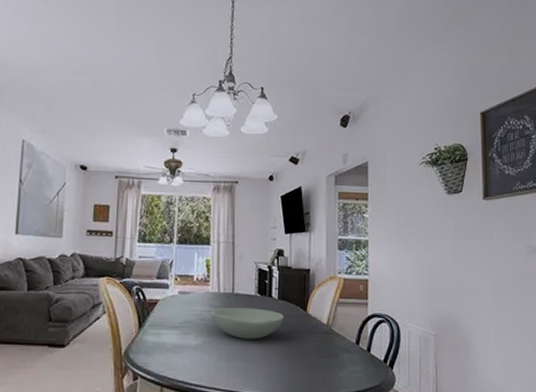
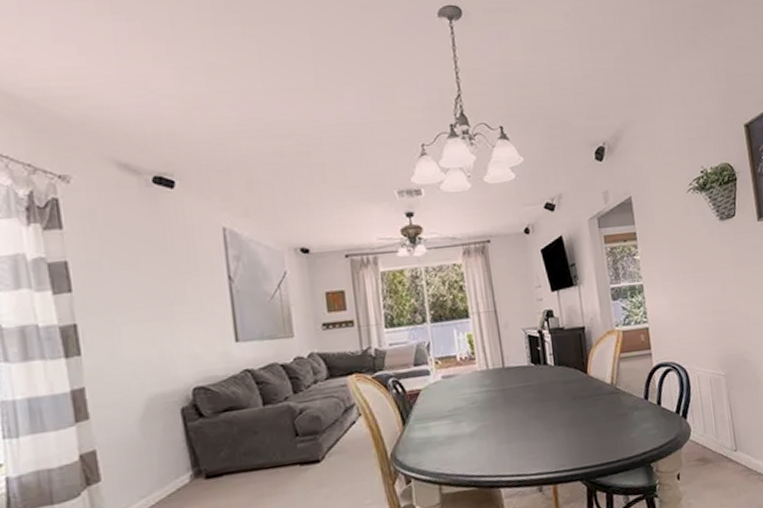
bowl: present [211,307,284,339] -> none [482,379,564,417]

